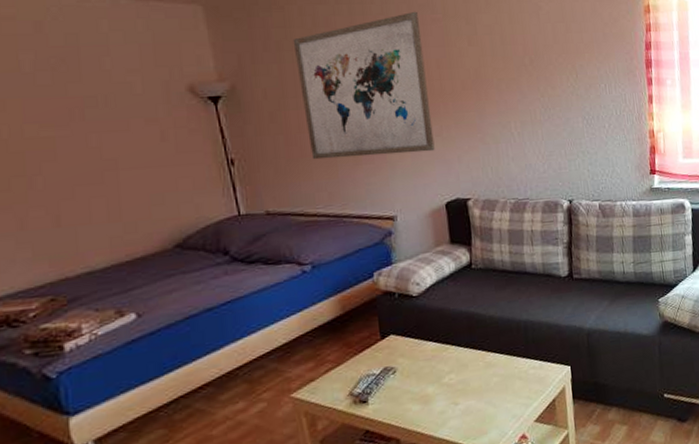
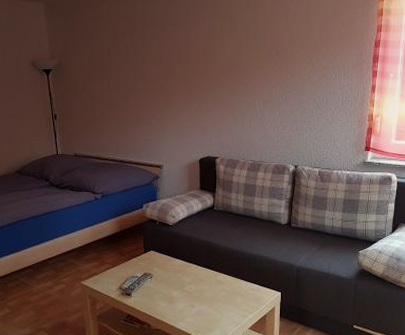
wall art: present [293,11,435,160] -> none [102,10,196,119]

